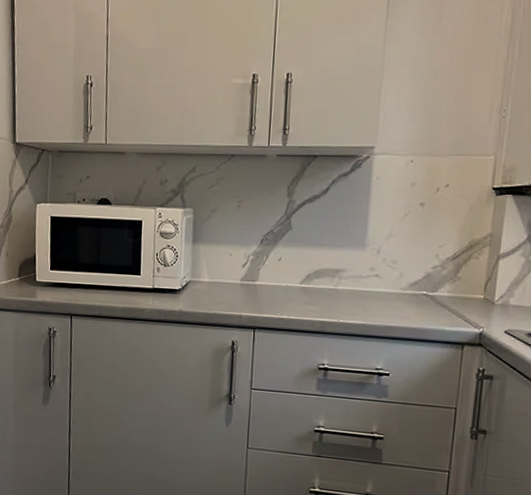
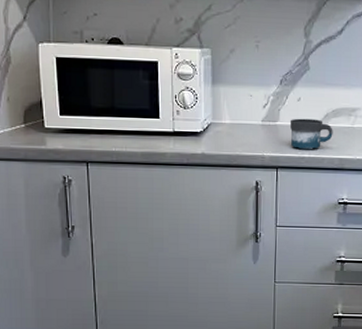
mug: none [269,278,315,312] -> present [289,118,333,150]

